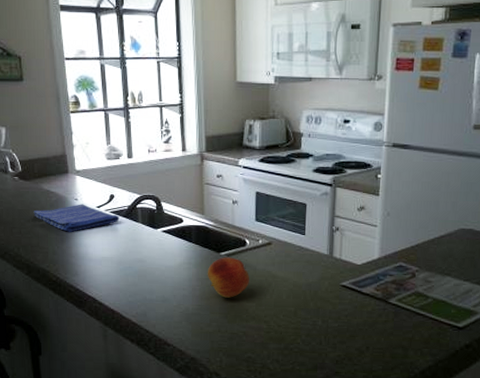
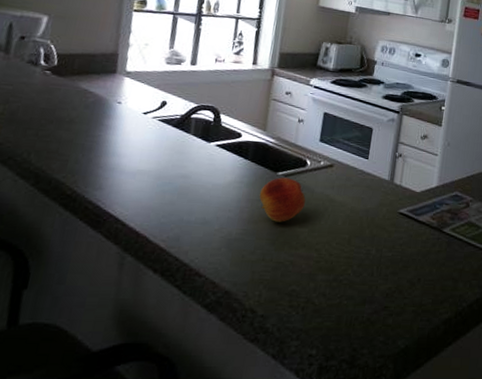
dish towel: present [33,204,120,232] -> none [60,108,169,139]

